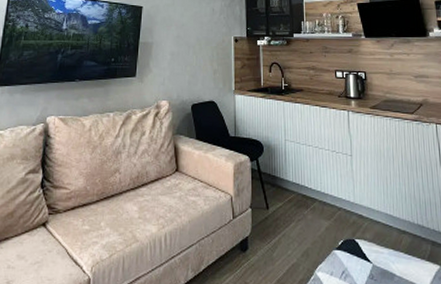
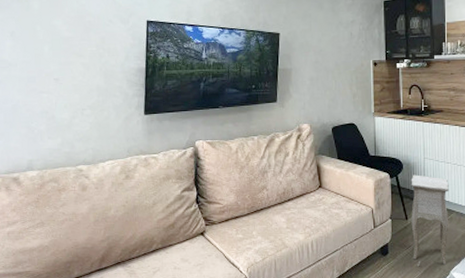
side table: none [271,158,312,265] -> present [411,175,449,267]

